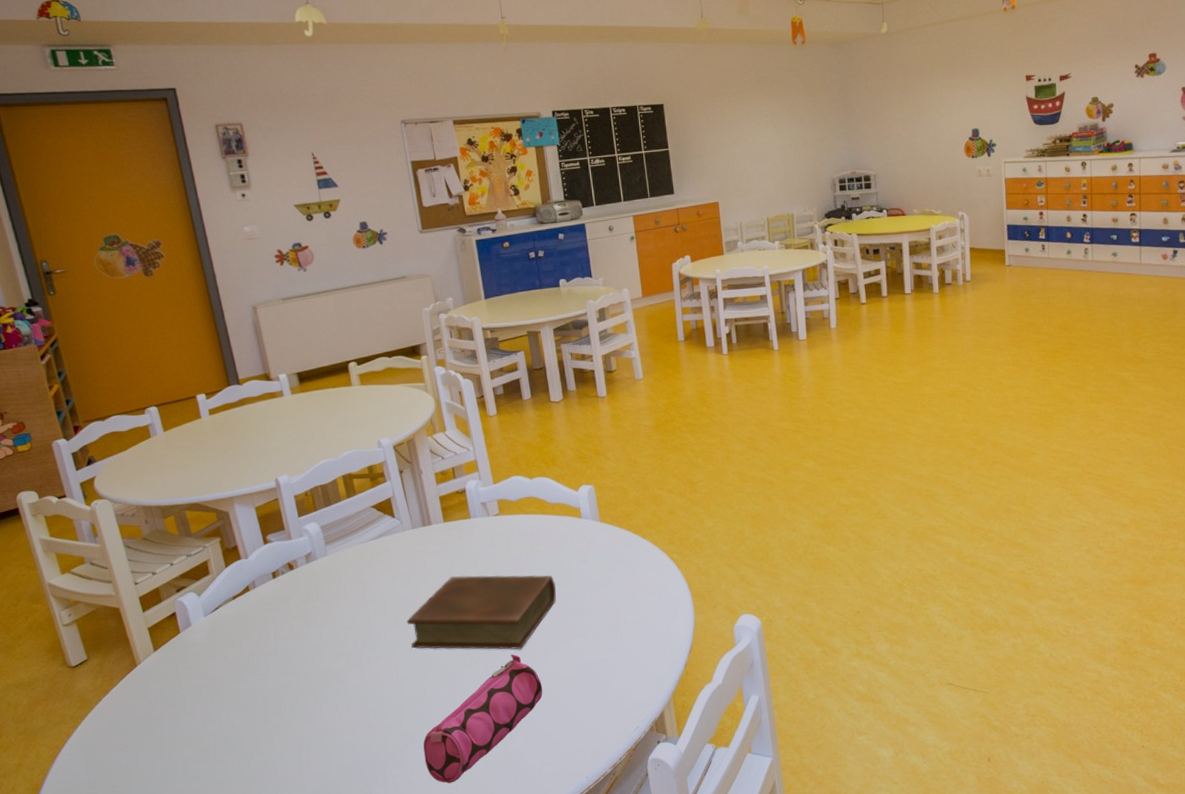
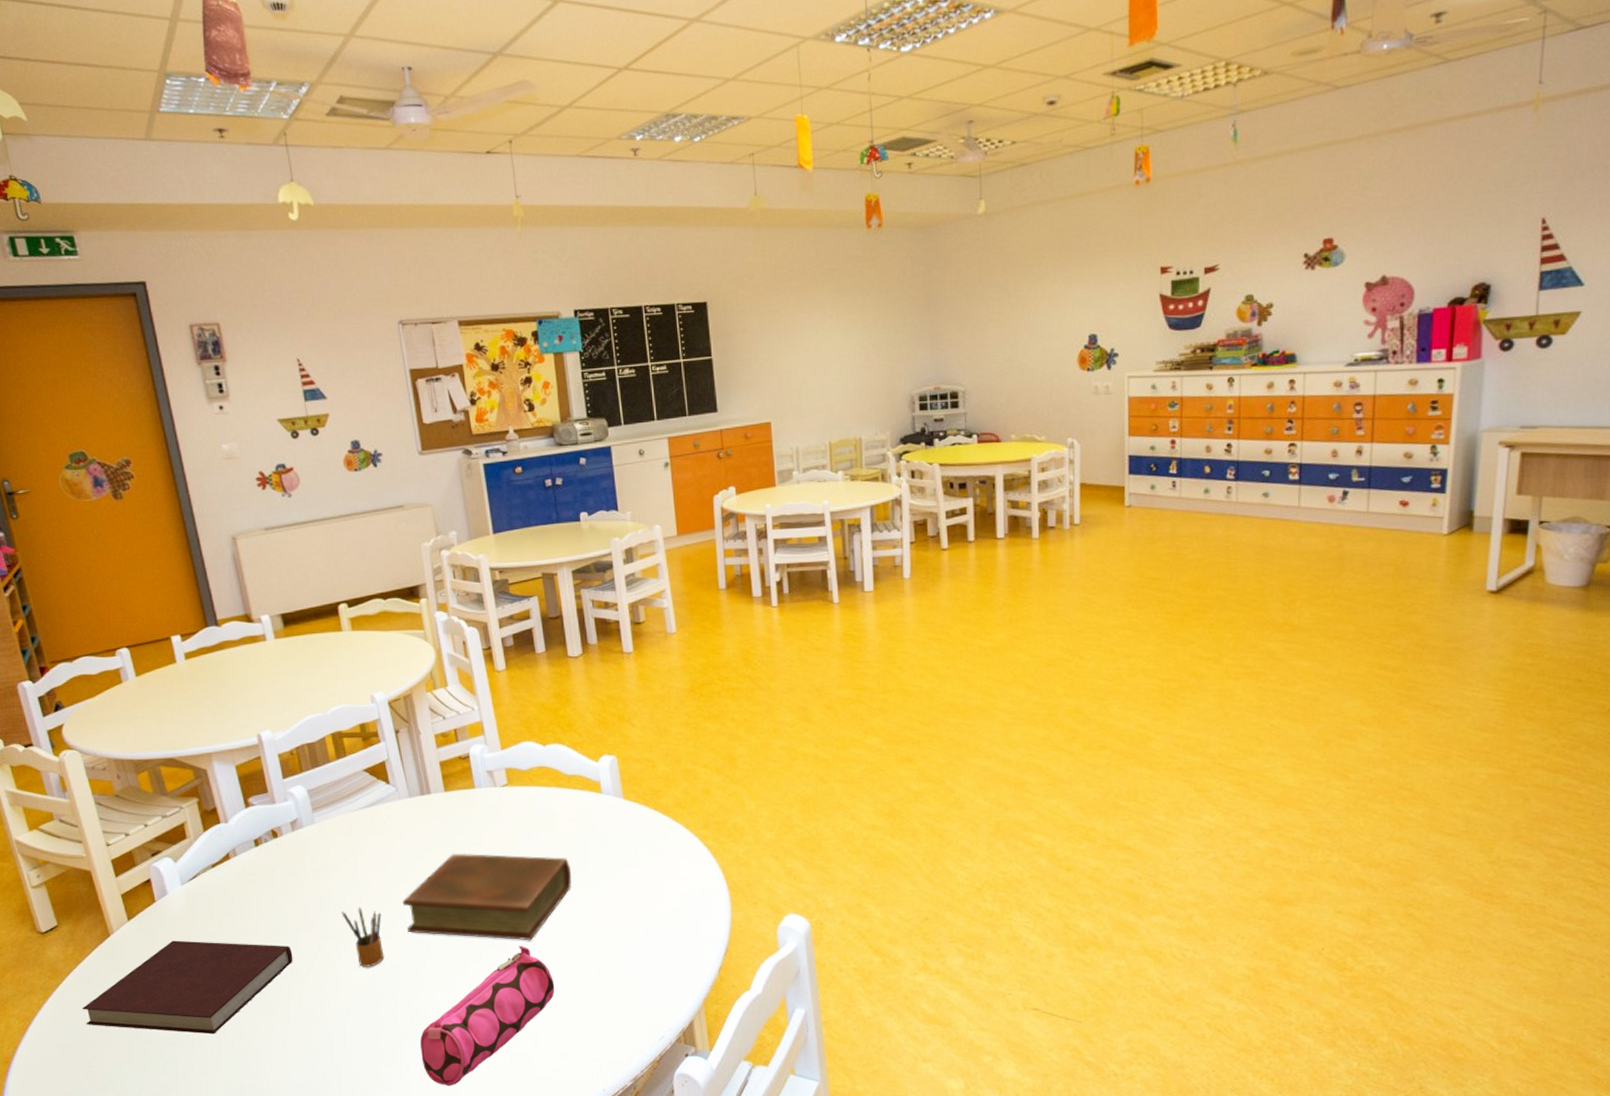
notebook: none [110,666,308,751] -> present [82,940,293,1035]
pencil box: none [352,627,391,681] -> present [341,906,385,967]

